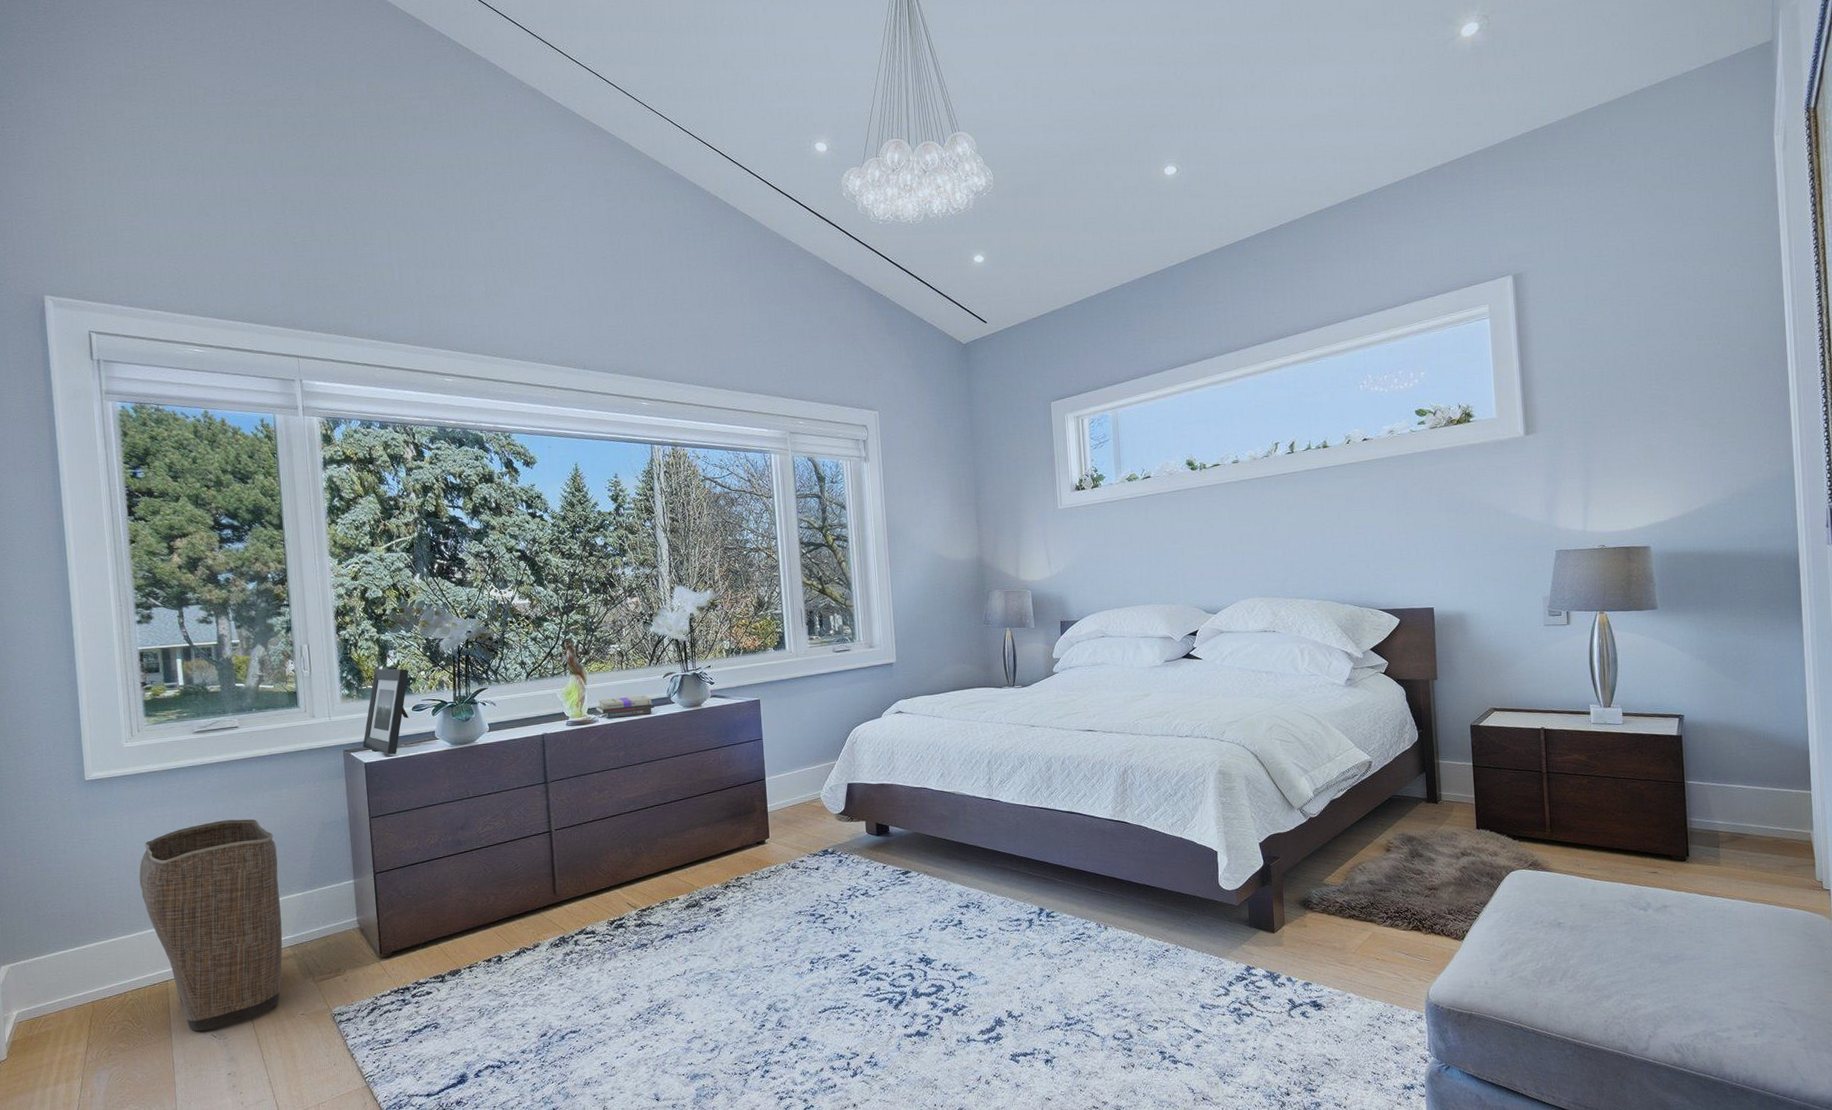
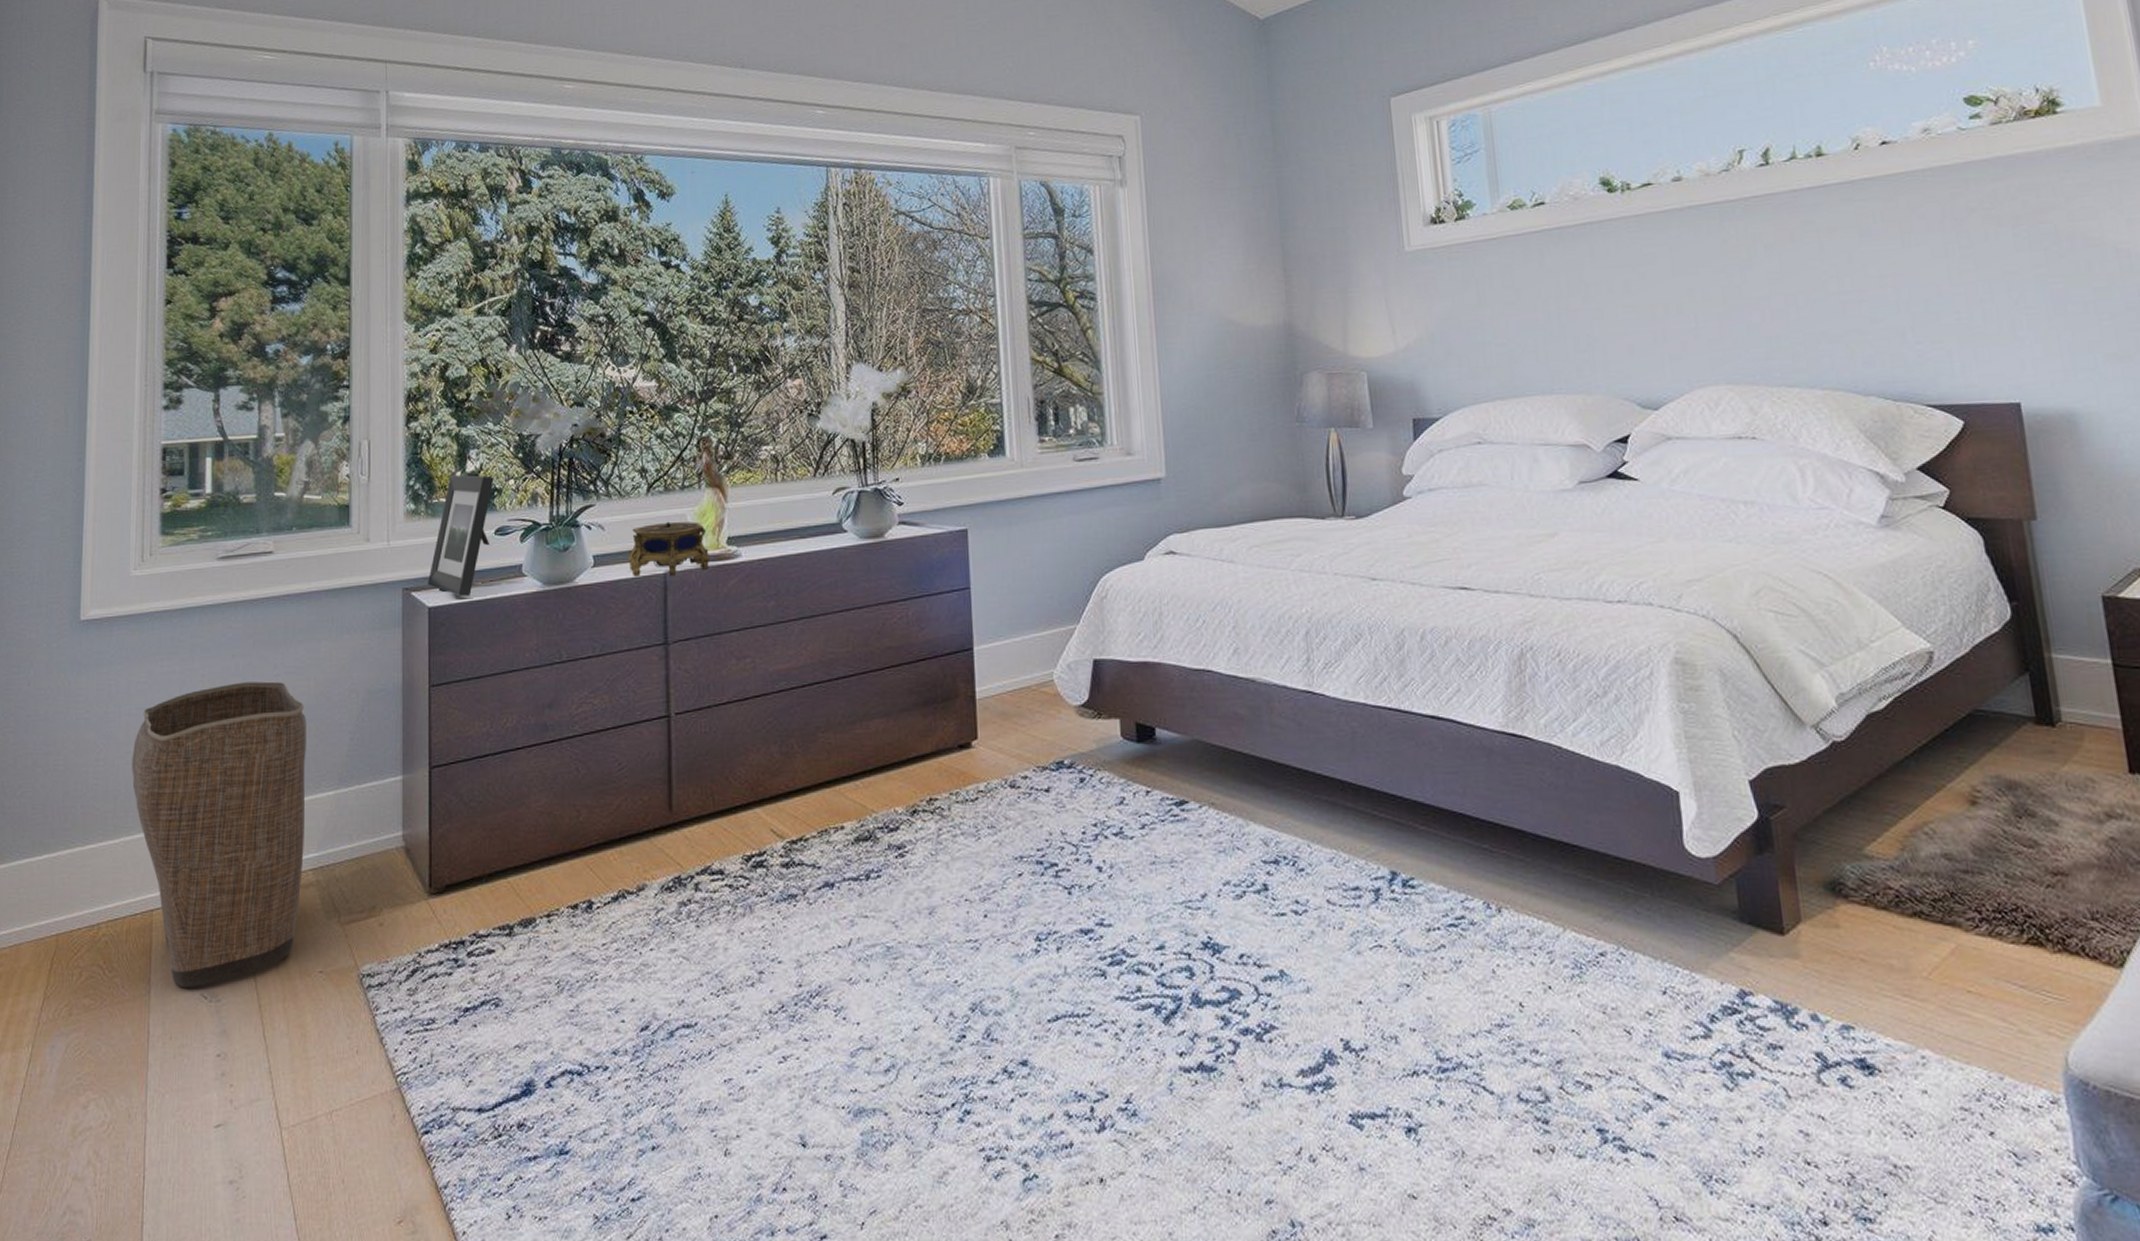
clock: none [515,698,576,738] -> present [628,521,711,578]
books: present [596,696,655,718] -> none [739,520,820,552]

